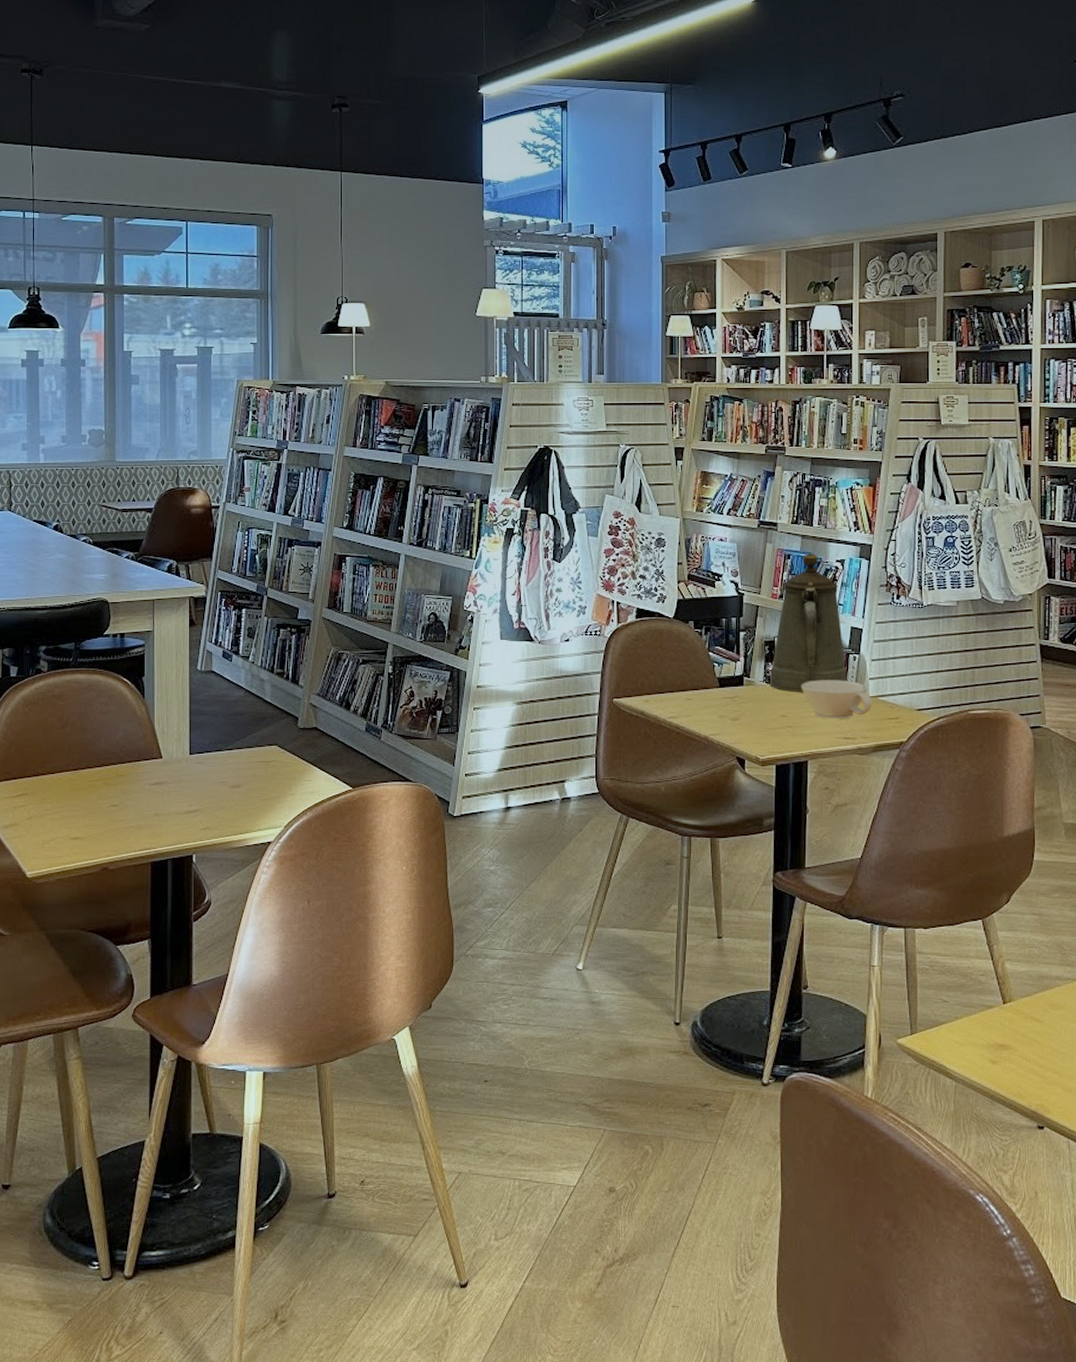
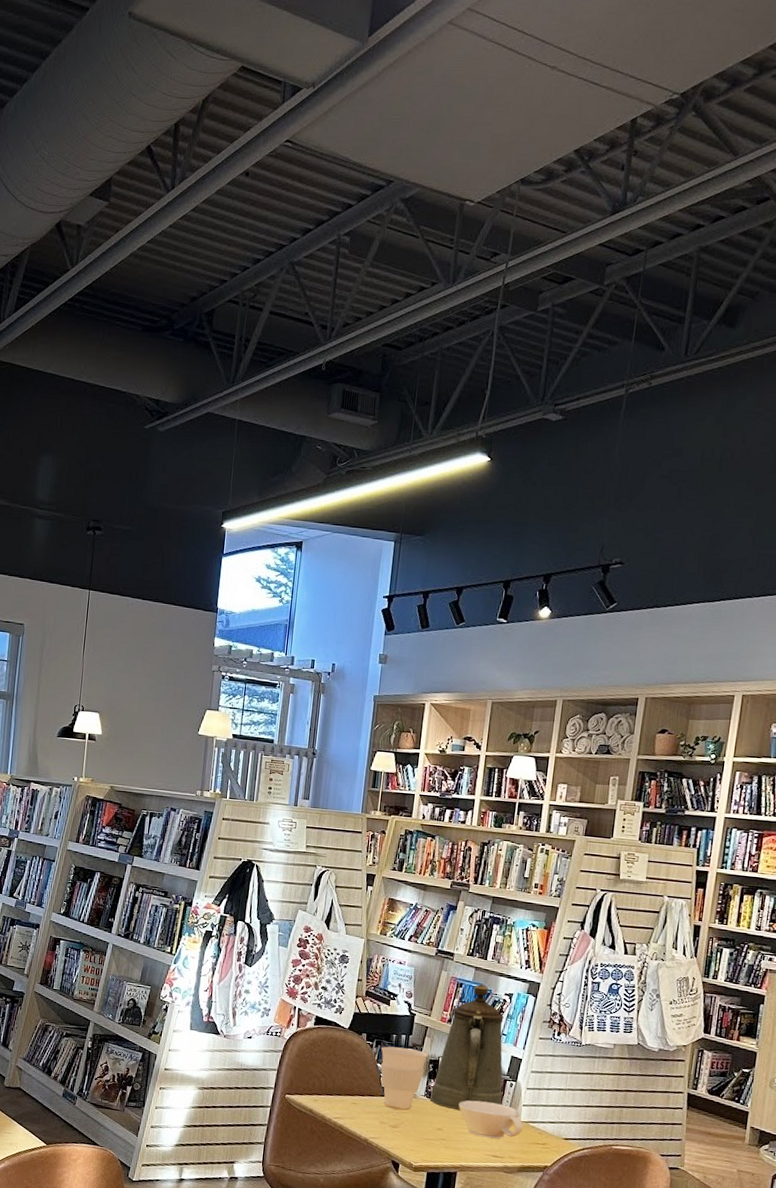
cup: none [712,632,763,700] -> present [380,1046,429,1111]

